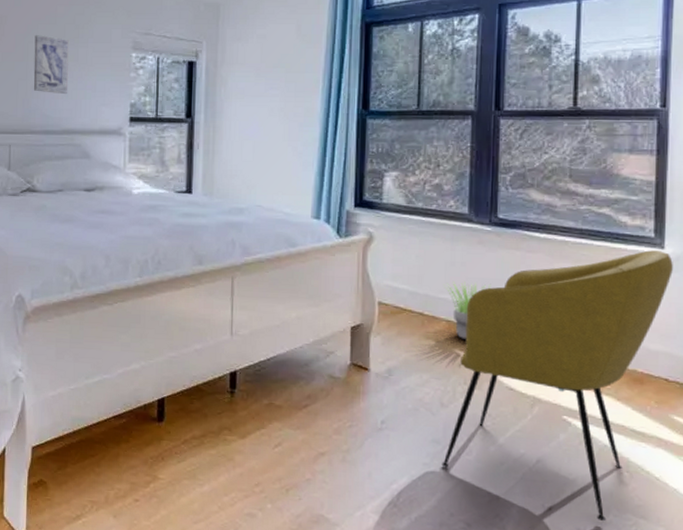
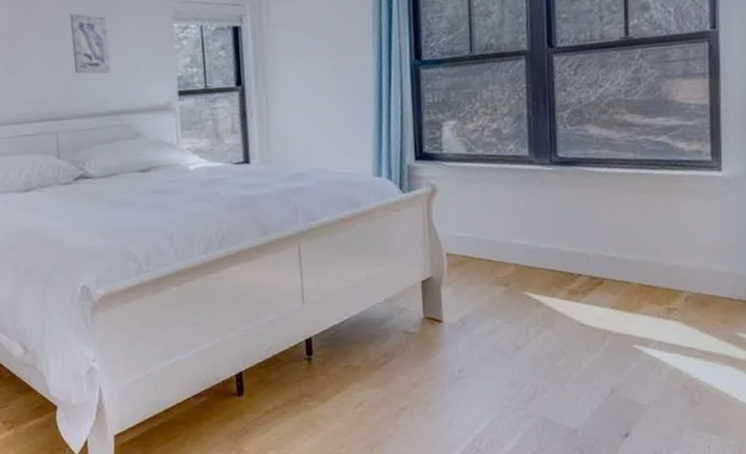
armchair: present [441,250,673,522] -> none [520,173,731,442]
potted plant: present [444,282,491,341] -> none [510,224,556,282]

